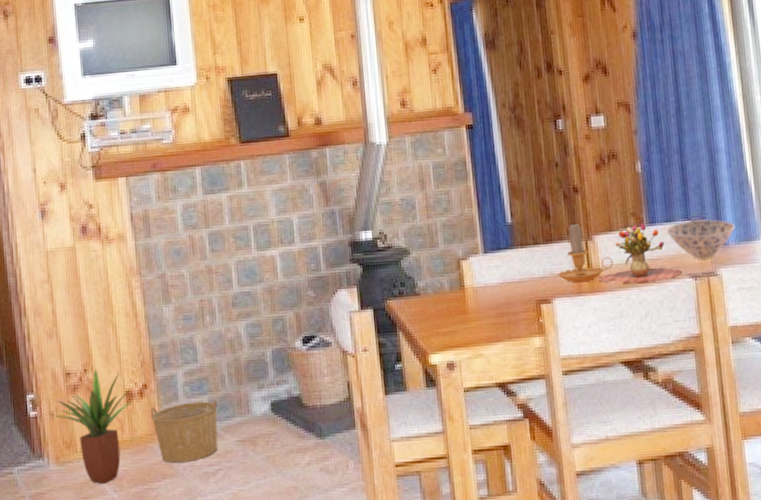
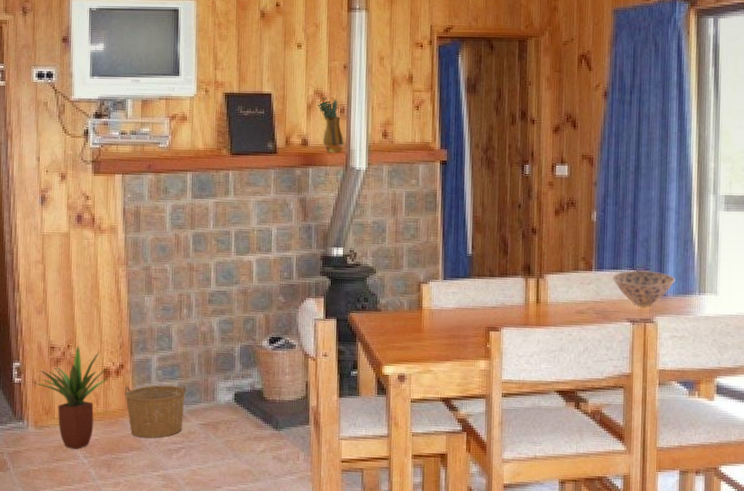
vase: none [328,71,360,130] -> present [318,97,344,153]
candle: present [557,222,614,283] -> none [508,260,560,316]
flower arrangement: present [598,223,683,284] -> none [545,268,622,322]

